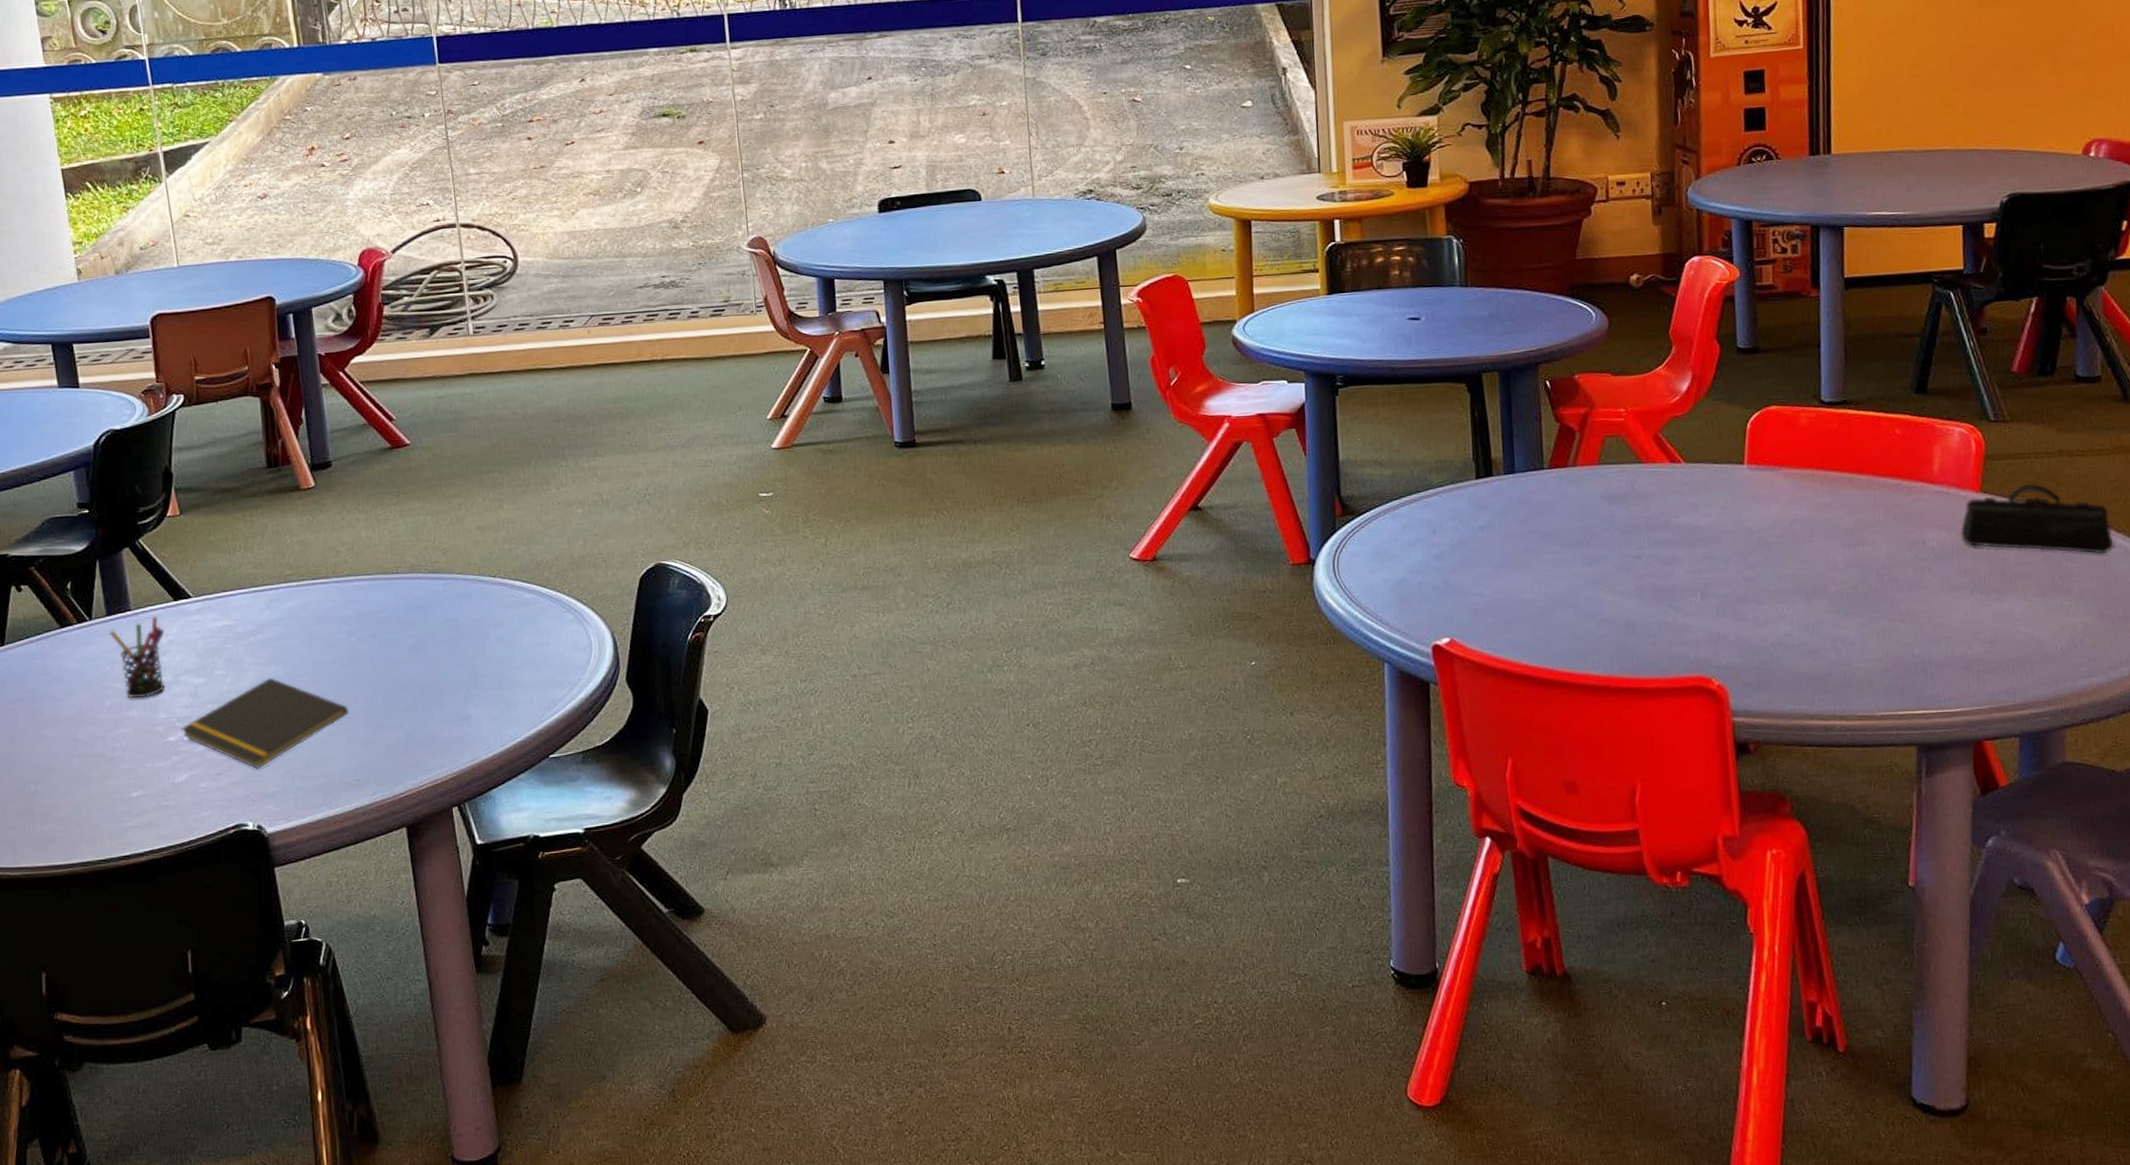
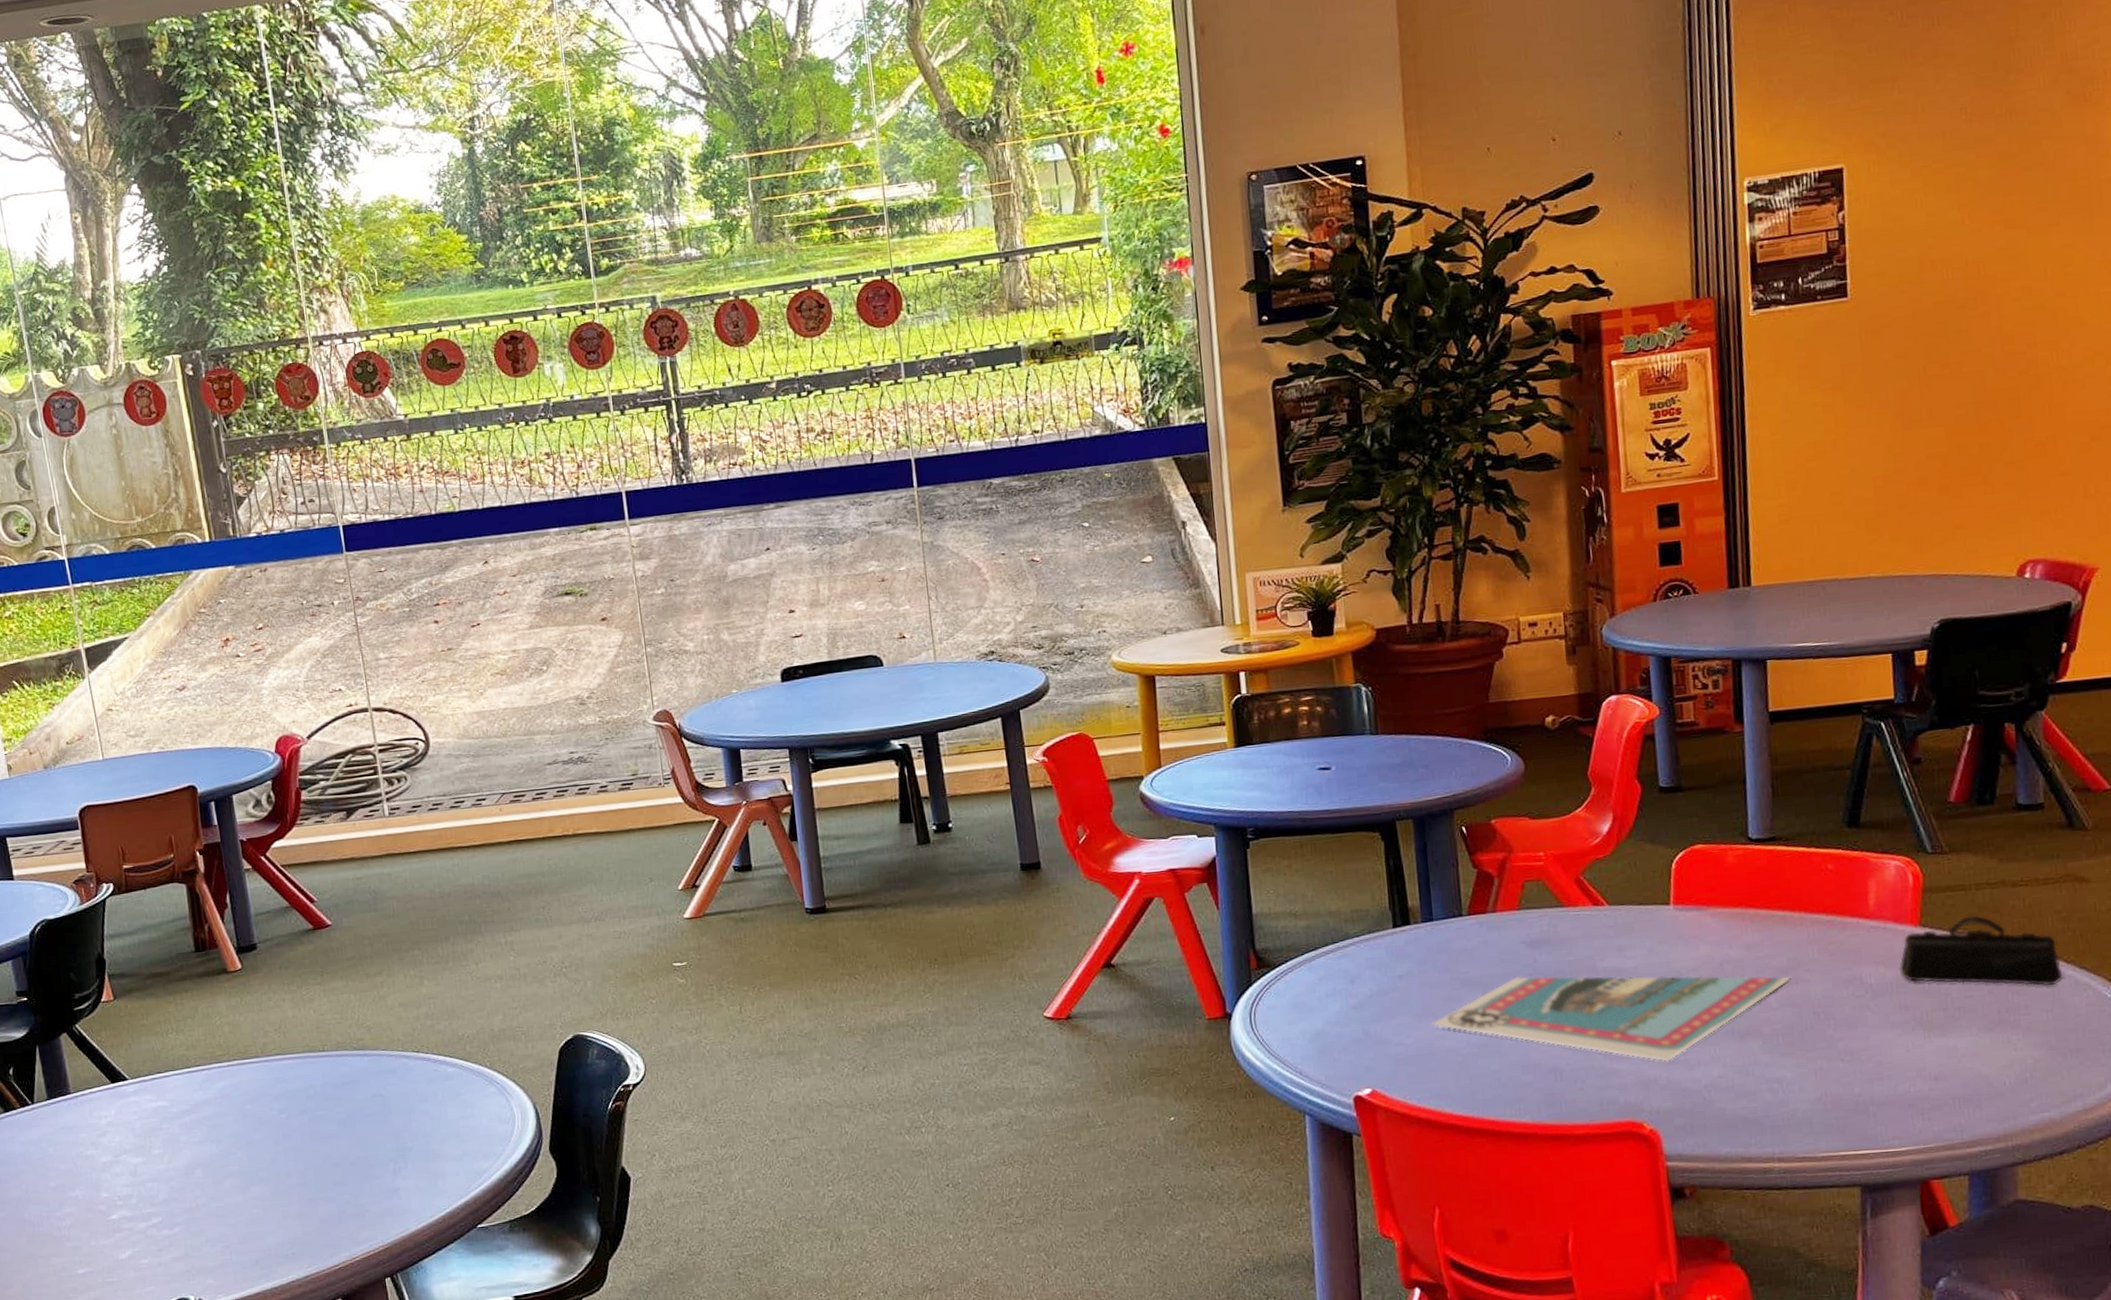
pen holder: present [109,616,165,699] -> none [51,1098,106,1179]
notepad: present [181,677,349,769] -> none [122,1155,282,1244]
postcard: none [1509,530,1859,619] -> present [1431,976,1793,1062]

